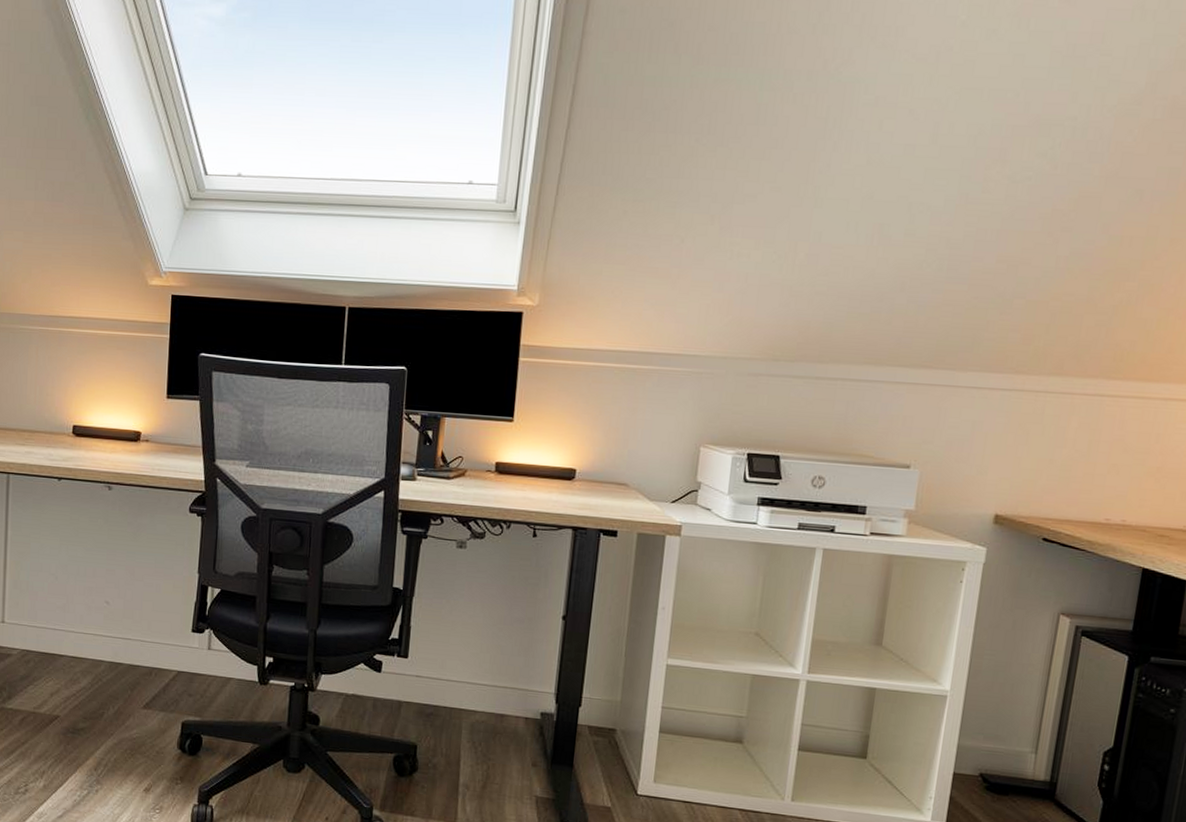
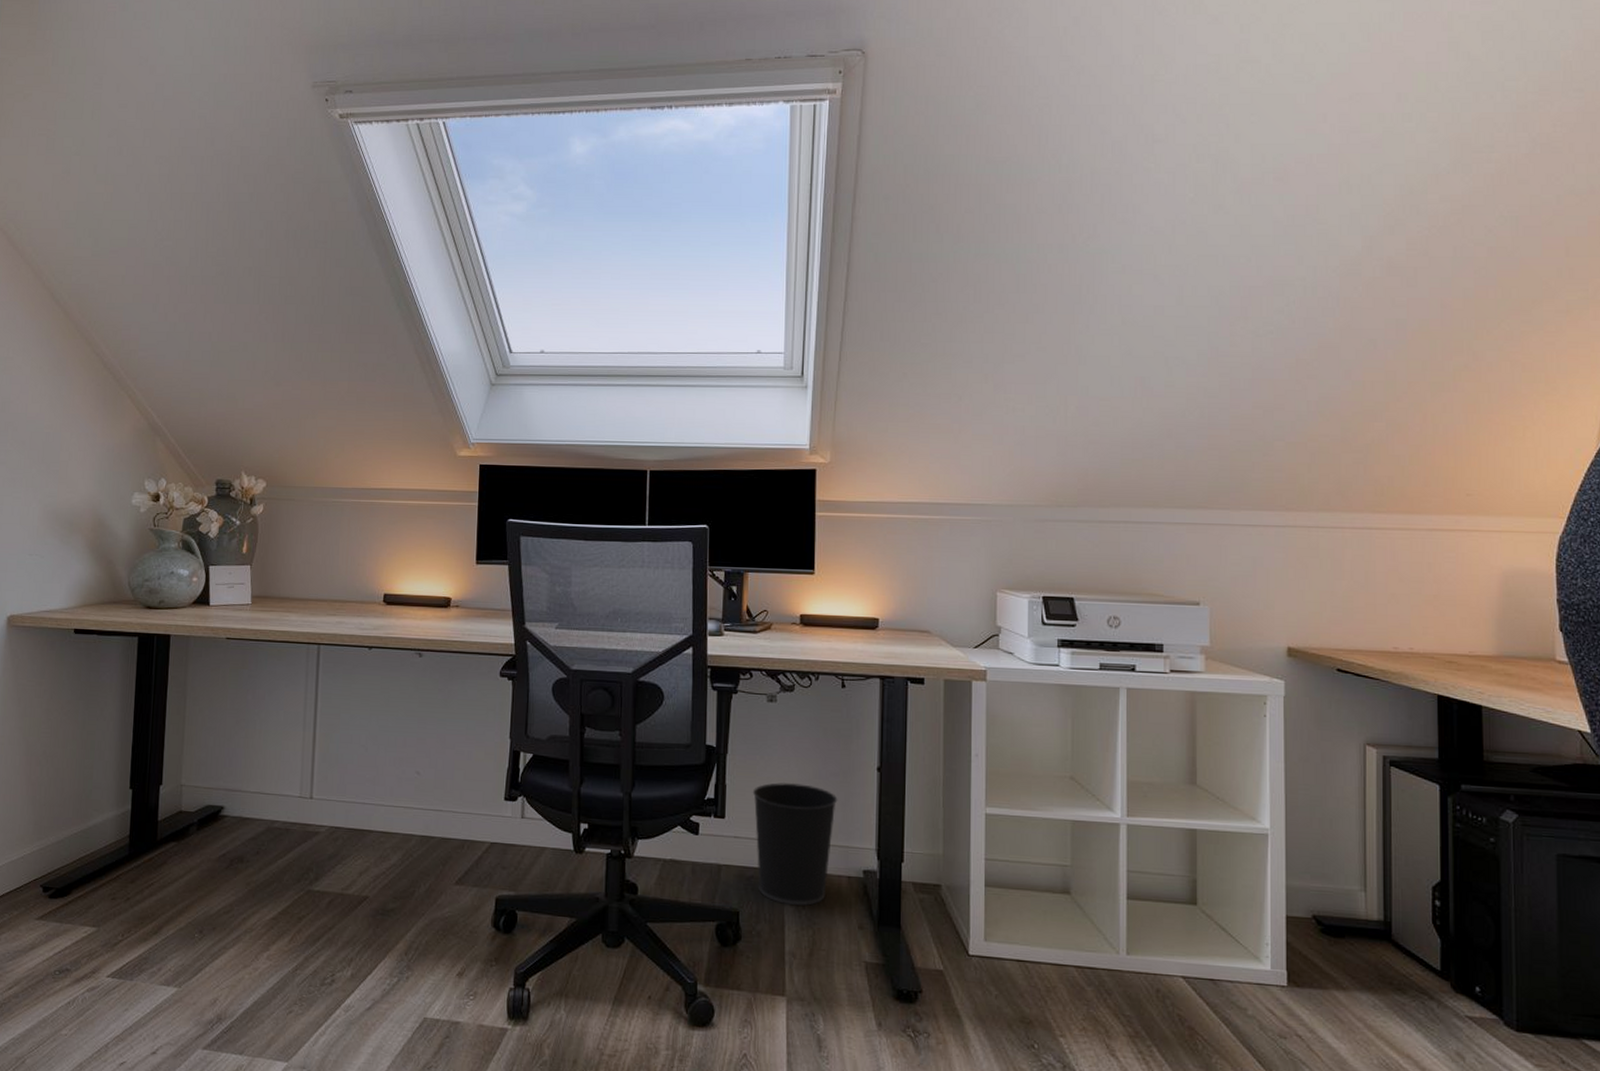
wastebasket: none [436,626,521,743] -> present [752,782,838,906]

